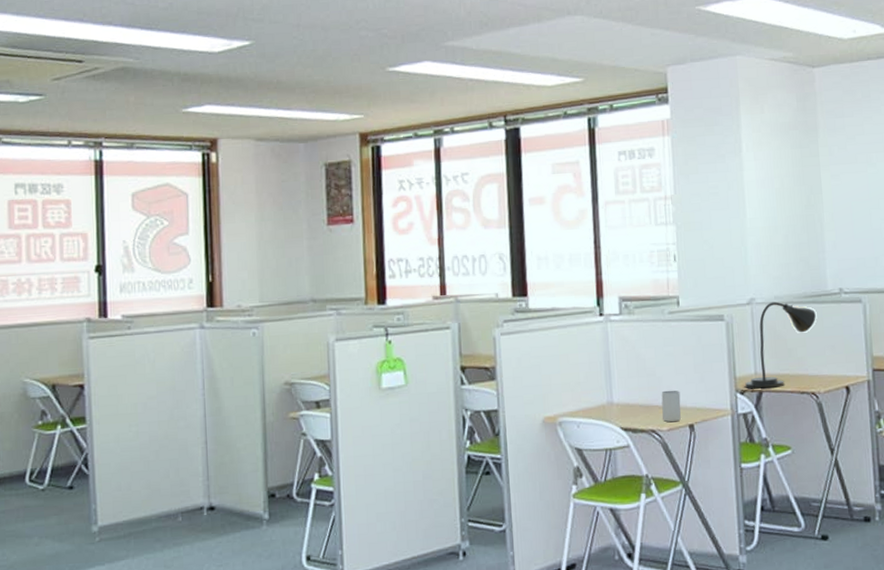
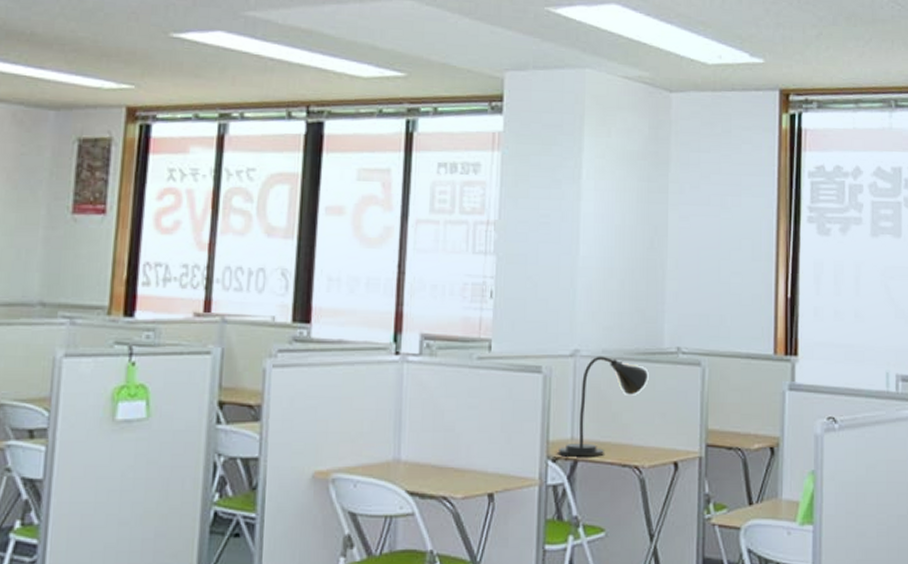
cup: present [661,390,681,423] -> none [458,450,481,489]

